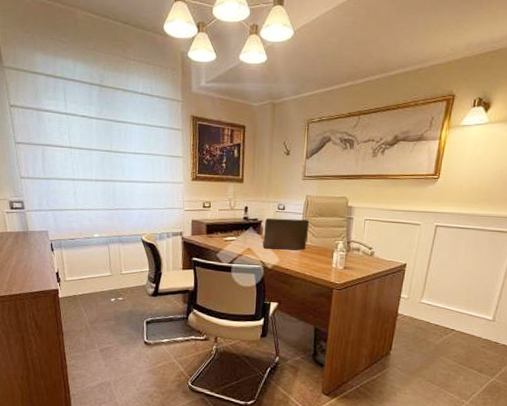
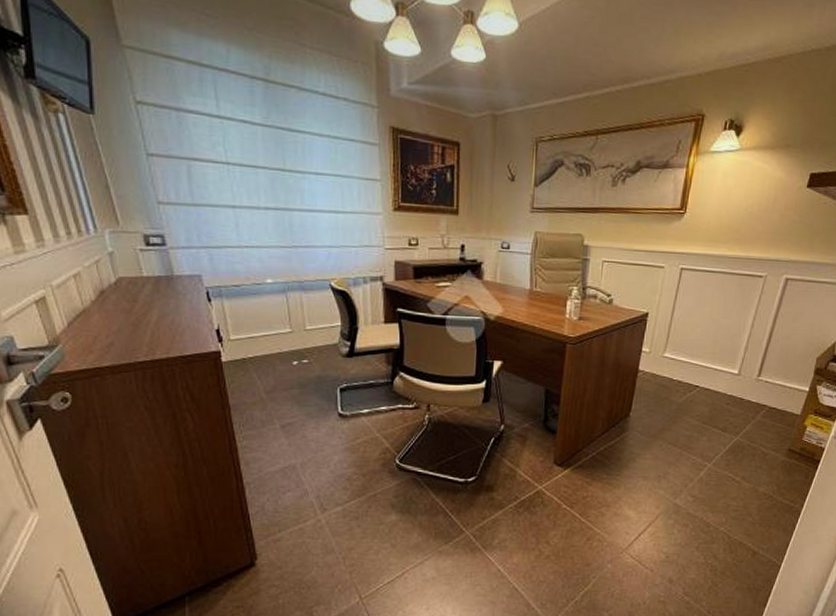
laptop computer: present [261,217,310,251] -> none [482,258,539,299]

